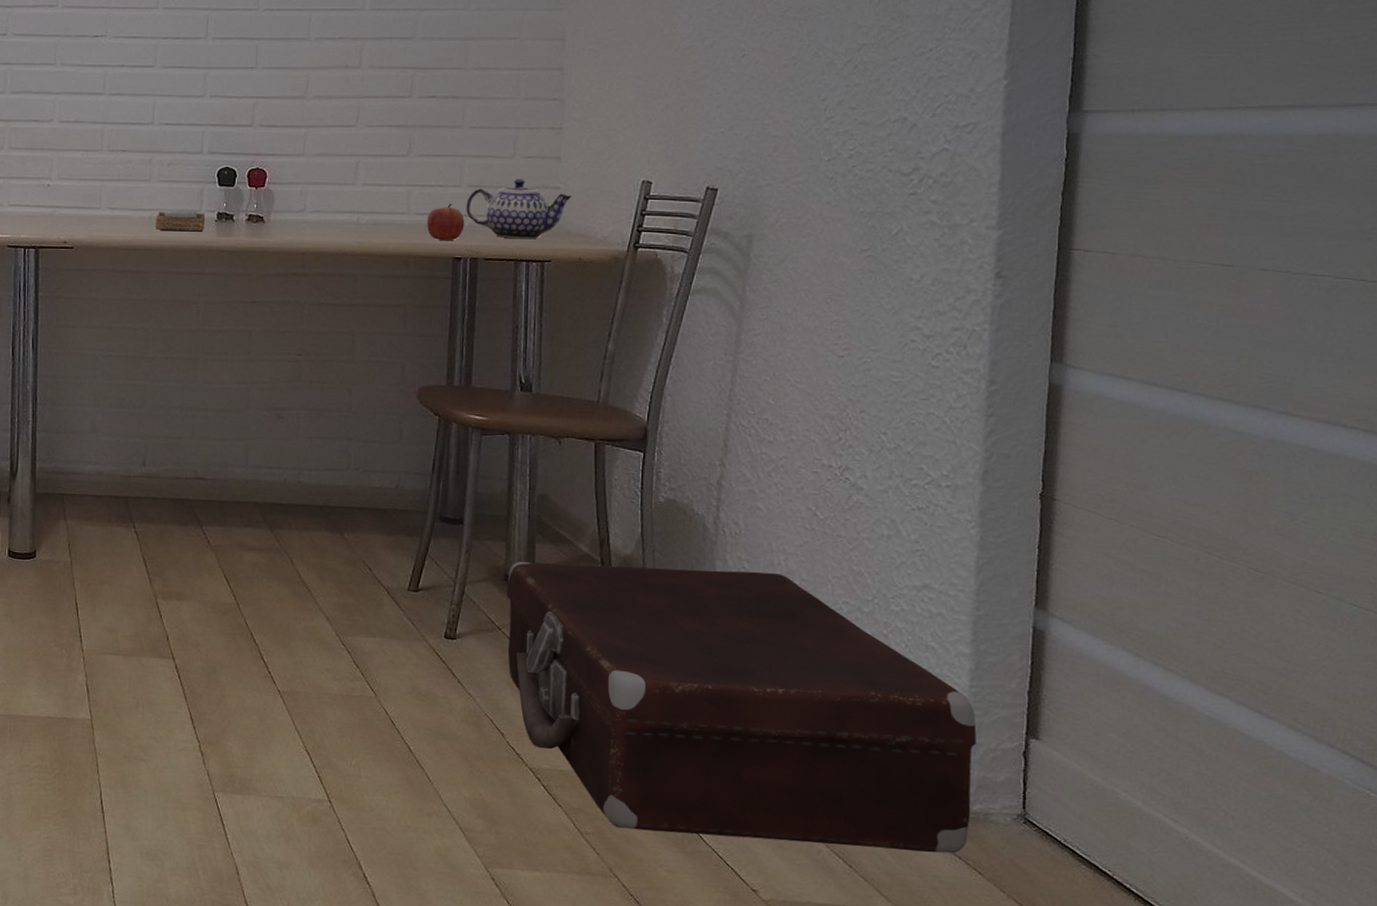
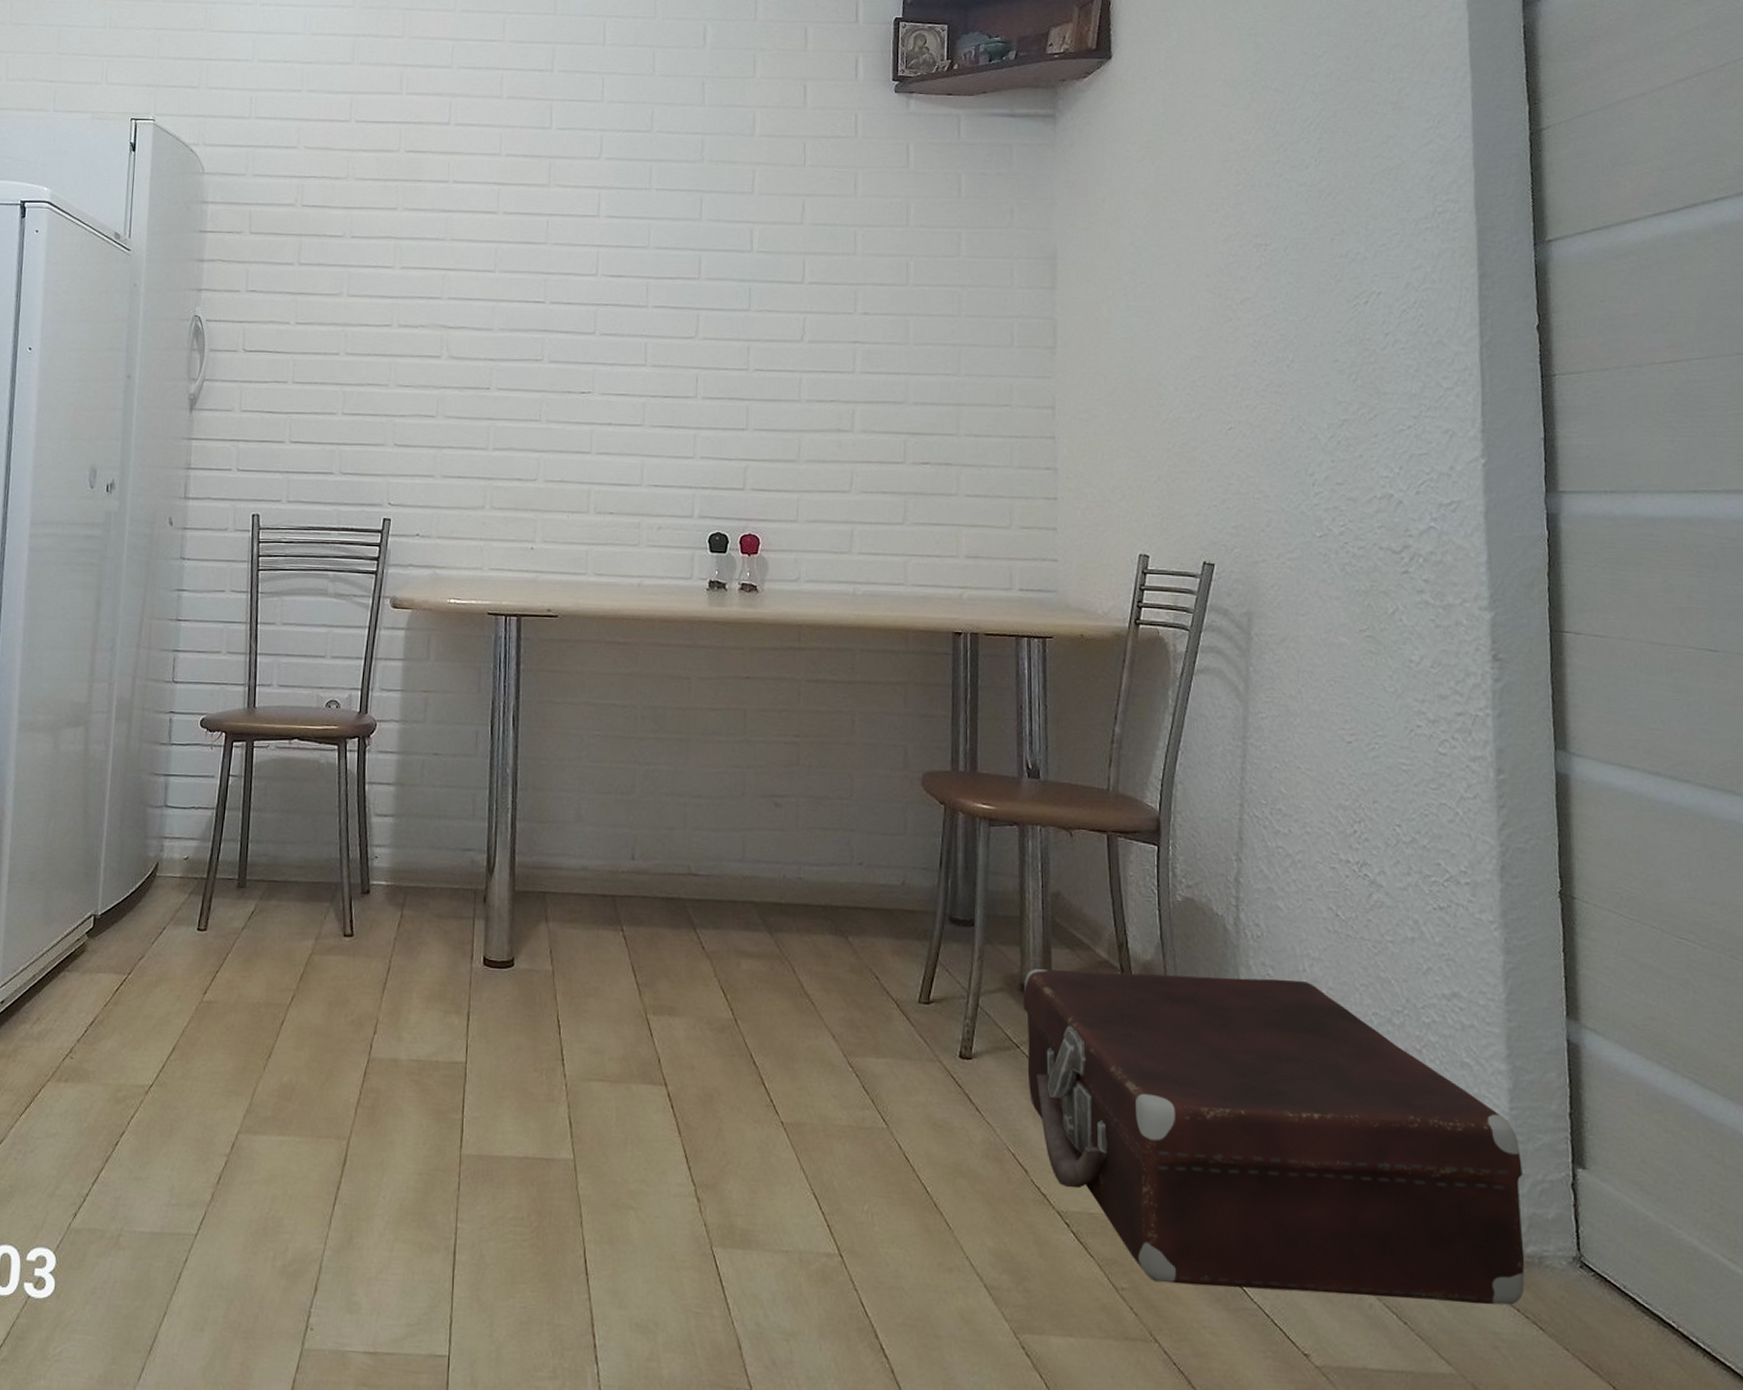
napkin holder: present [156,210,206,232] -> none [645,577,697,601]
fruit: present [426,203,465,241] -> none [924,575,963,615]
teapot: present [466,179,572,239] -> none [964,550,1070,614]

